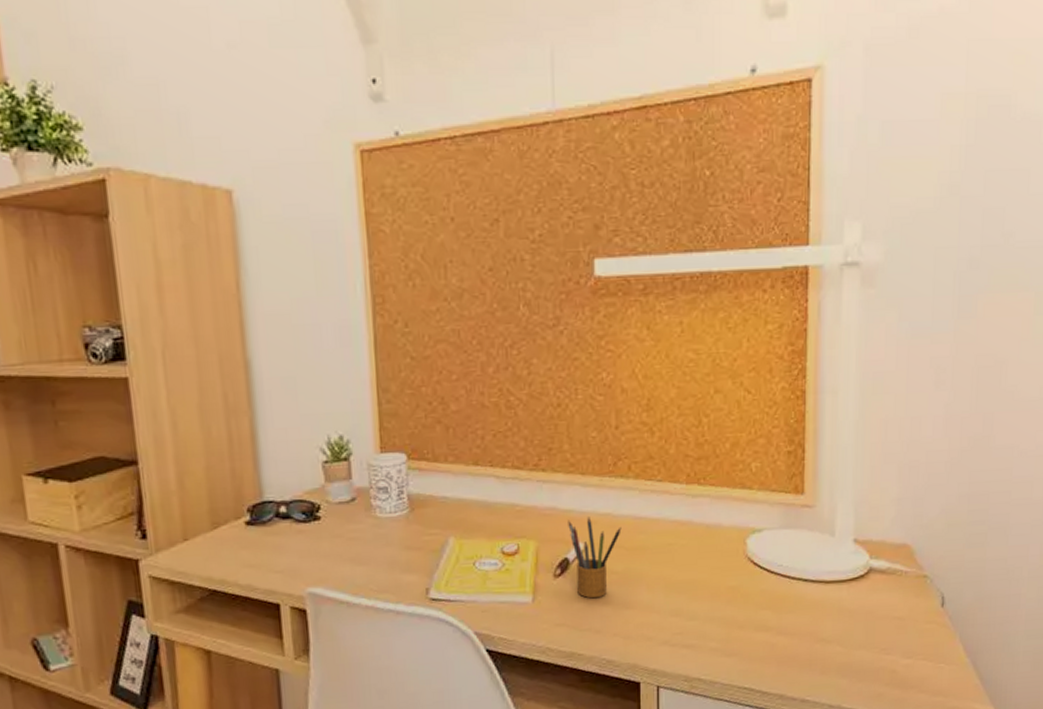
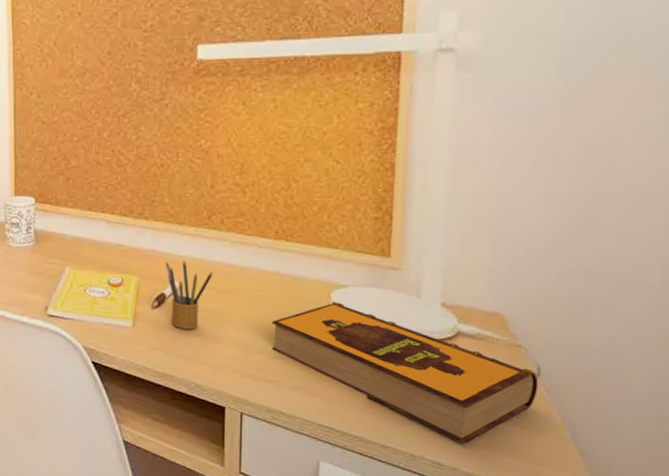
hardback book: none [686,548,943,686] -> present [271,302,539,444]

